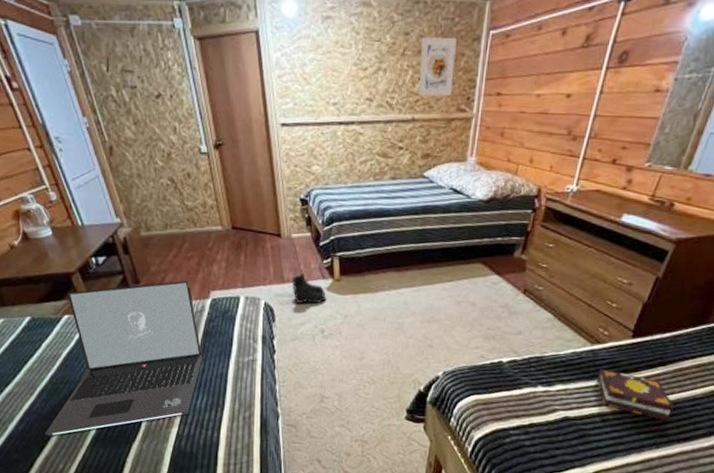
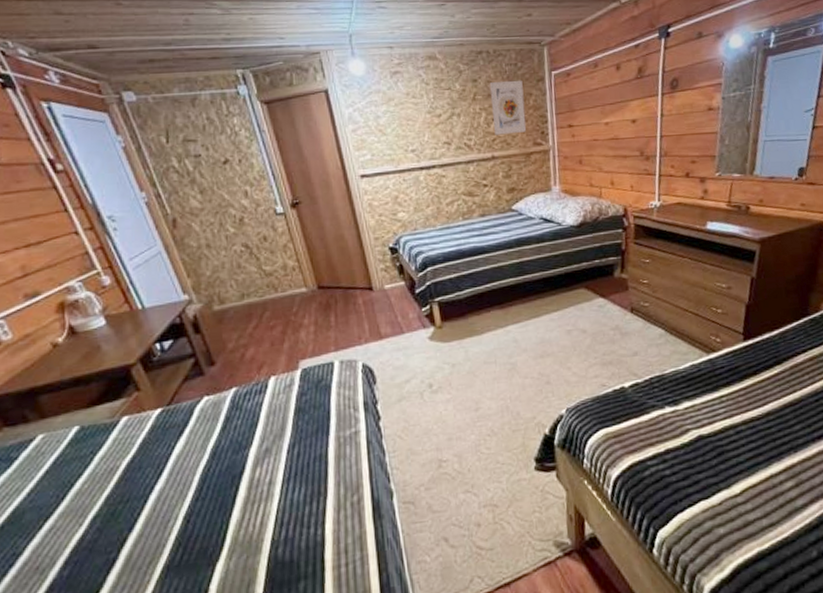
laptop: present [45,280,203,436] -> none [99,352,297,577]
boots: present [291,273,326,304] -> none [390,325,430,359]
book: present [596,369,675,421] -> none [720,377,801,422]

